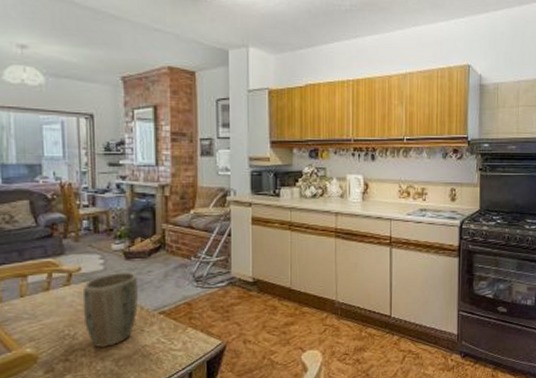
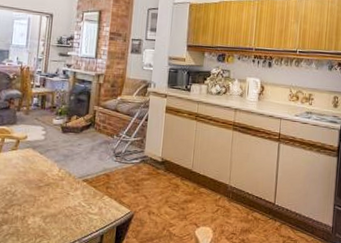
plant pot: present [82,271,138,347] -> none [24,143,70,205]

